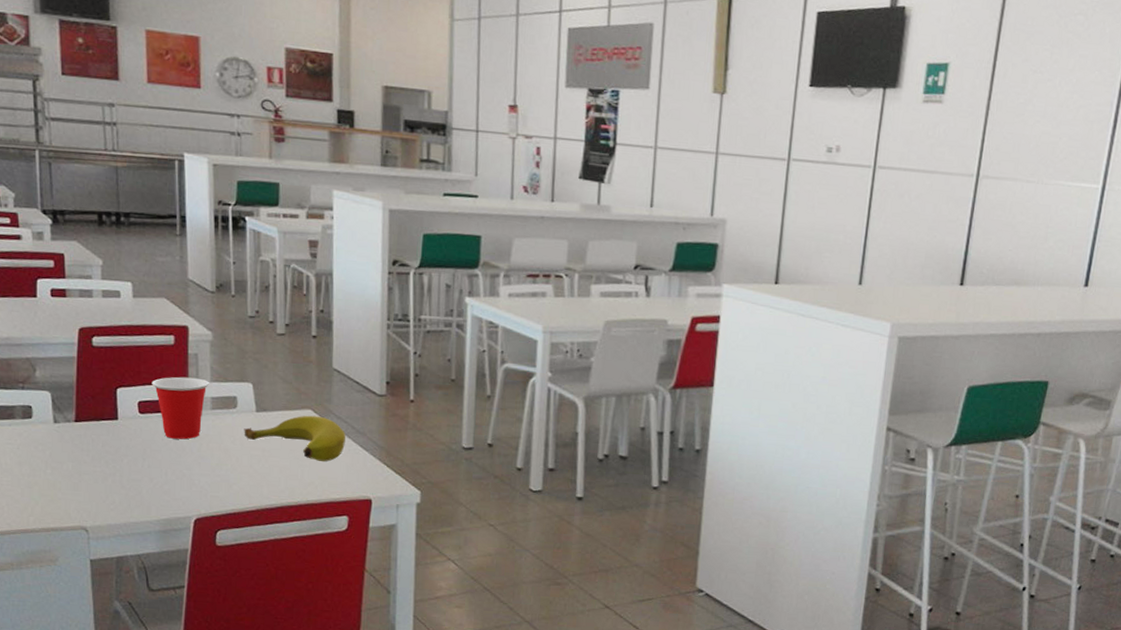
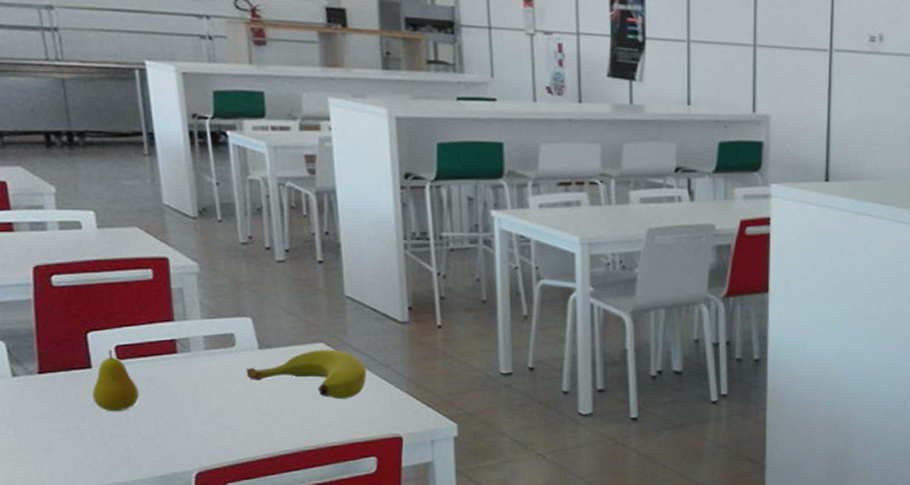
fruit: none [117,404,154,460] -> present [92,350,139,412]
cup: present [152,376,209,440] -> none [129,315,200,385]

